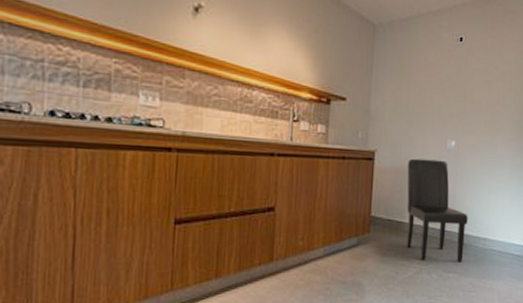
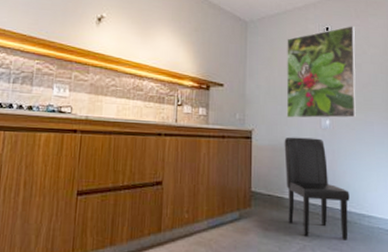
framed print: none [412,36,489,139] -> present [286,25,356,118]

